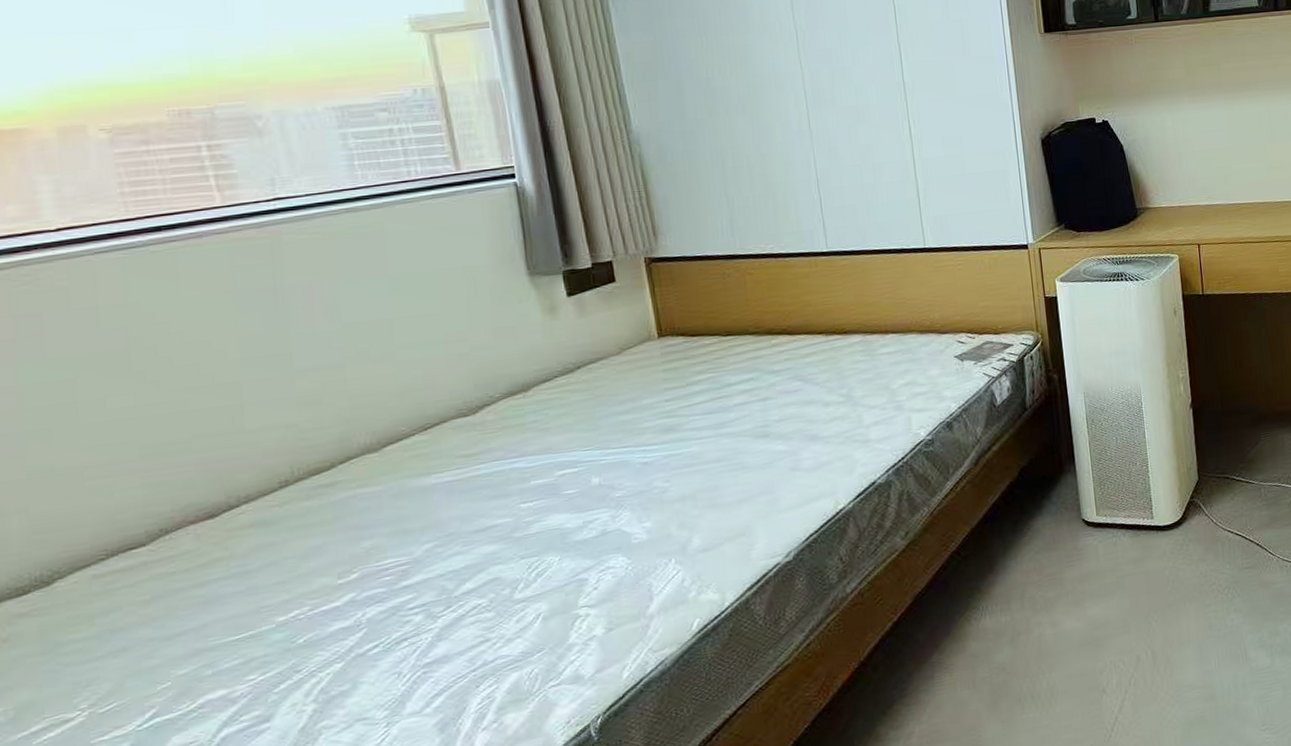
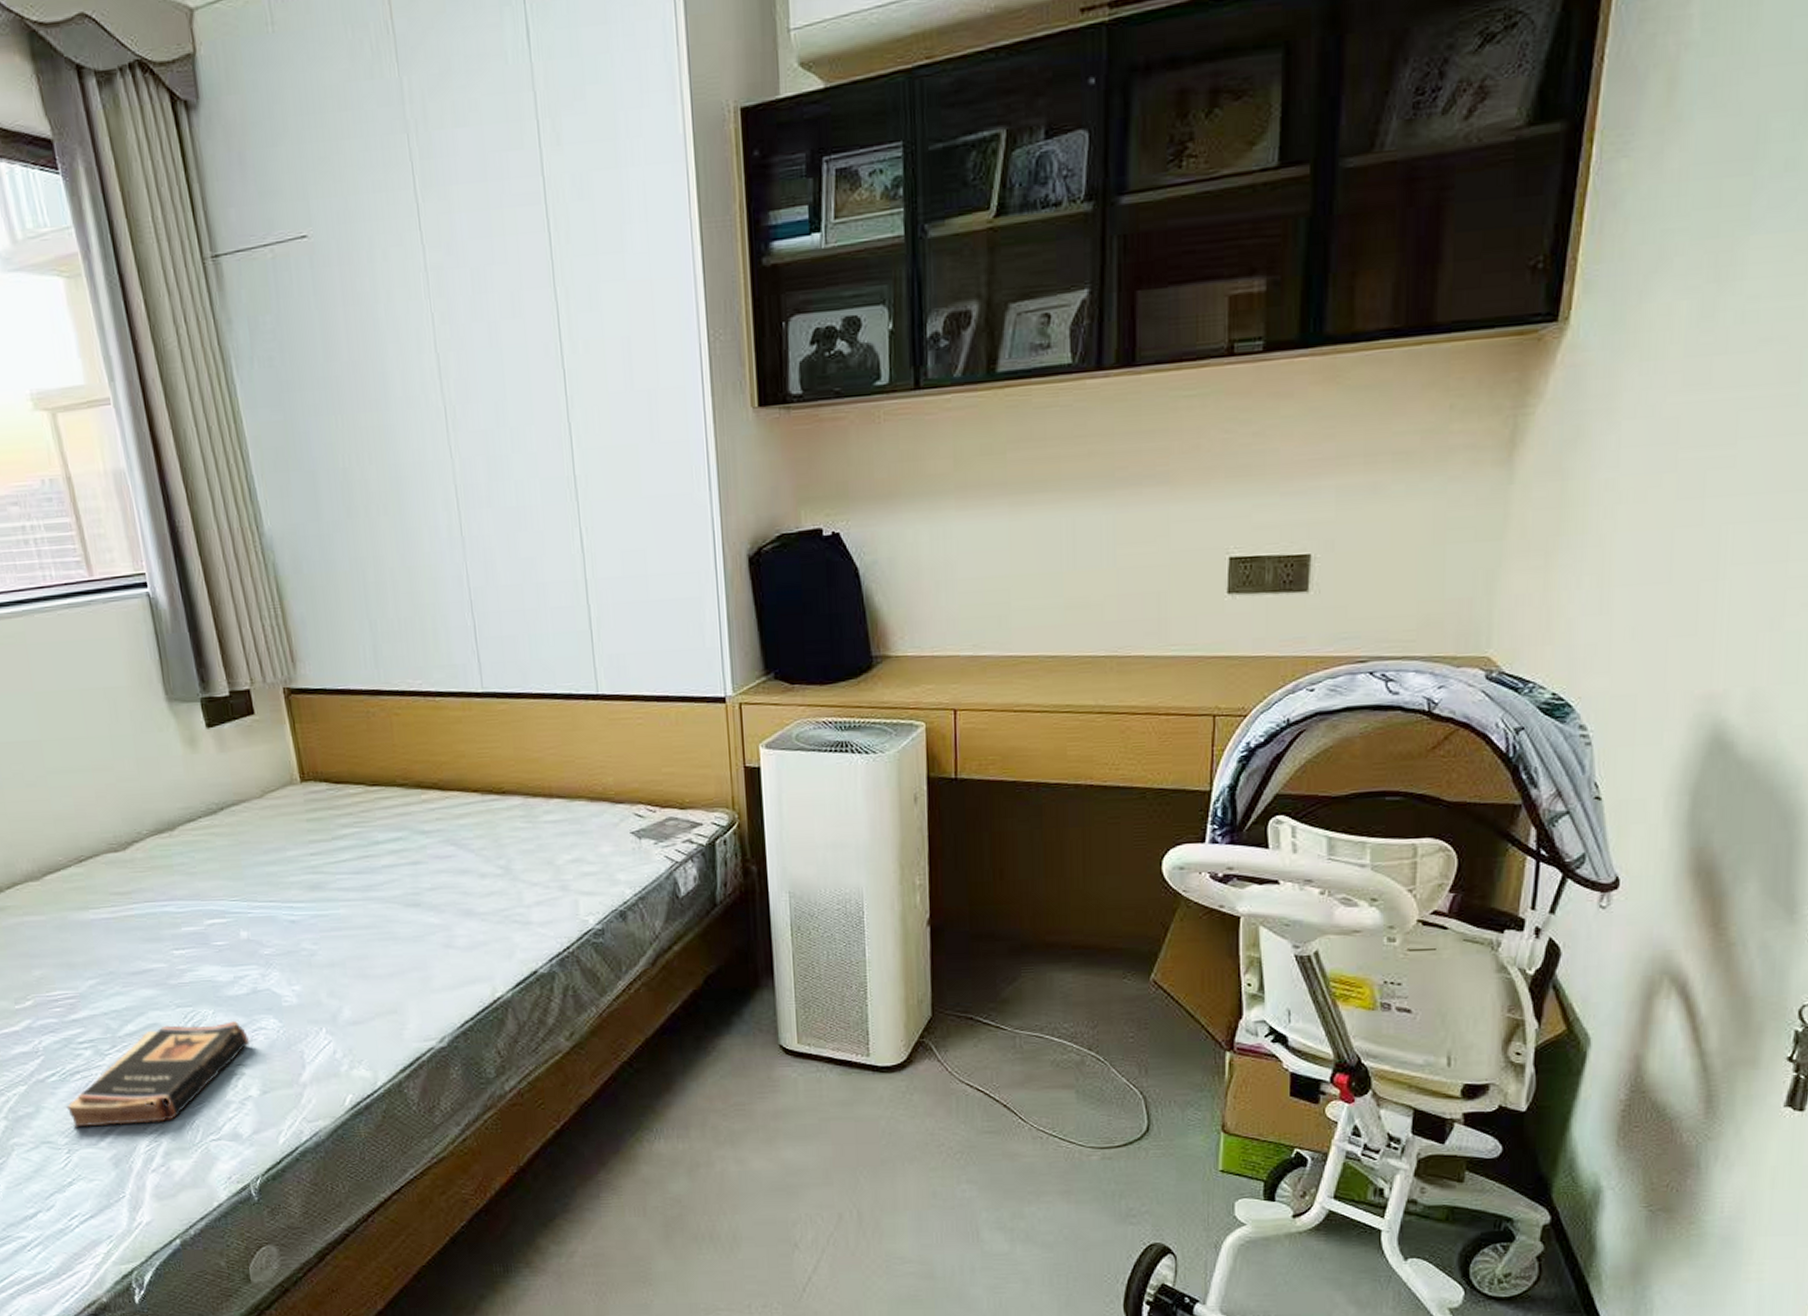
book: none [388,564,597,698] -> present [66,1021,250,1128]

